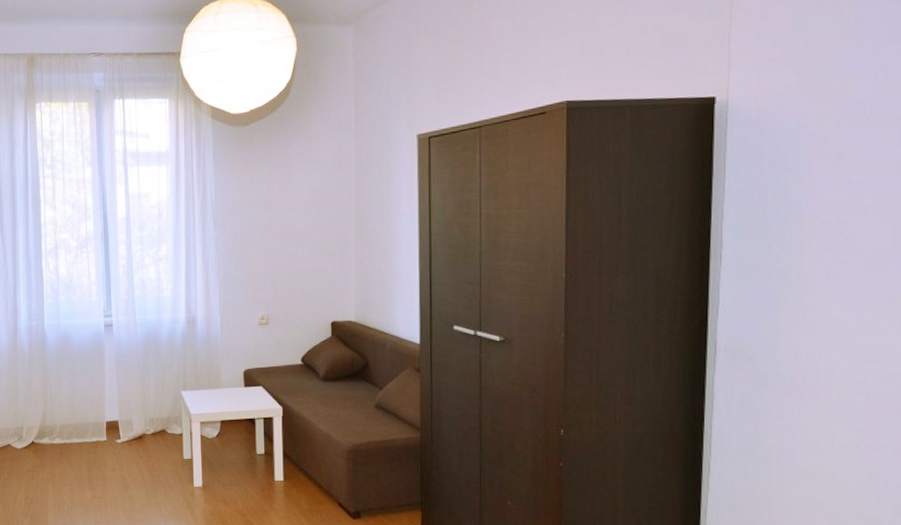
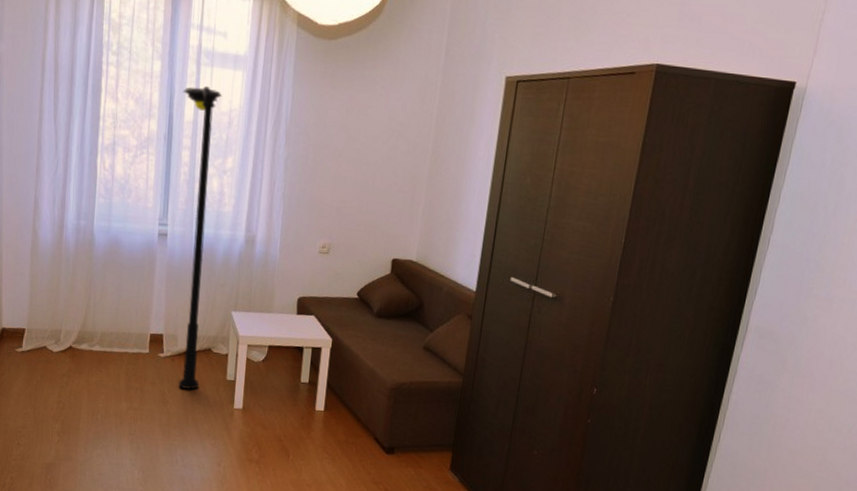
floor lamp: none [113,183,158,472] -> present [179,85,223,390]

